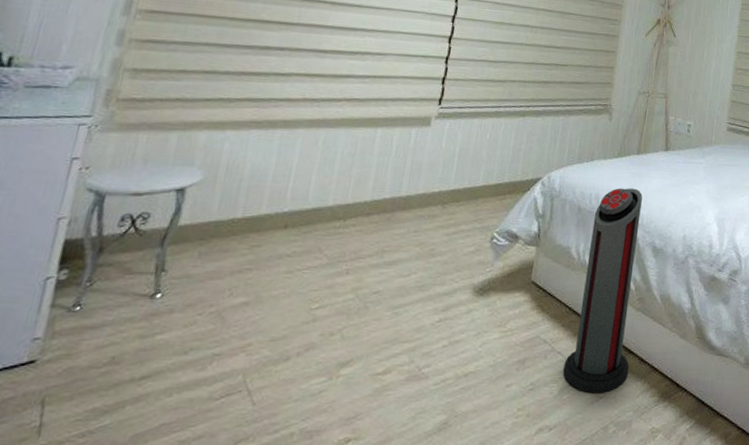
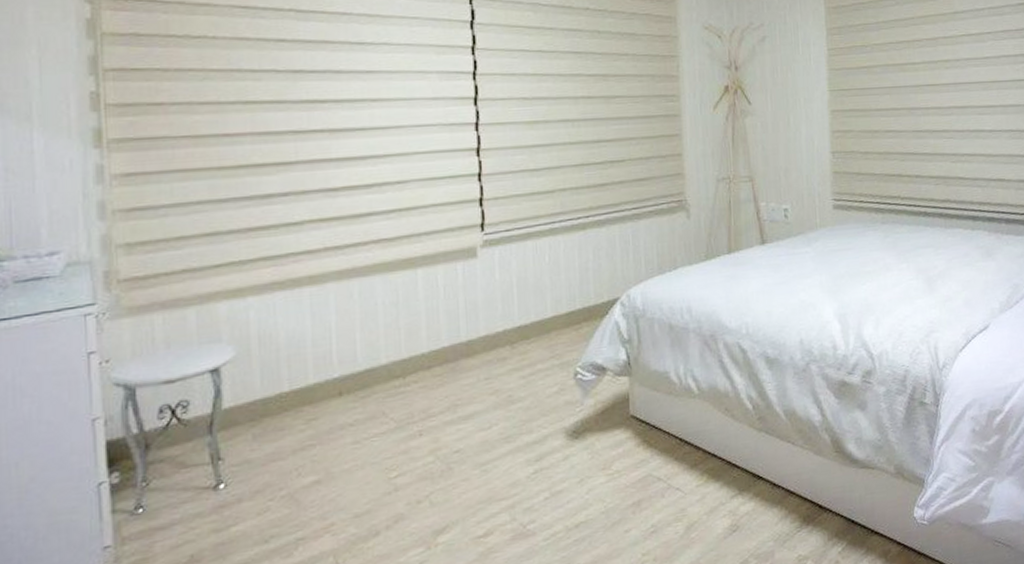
air purifier: present [563,188,643,394] -> none [685,293,761,528]

